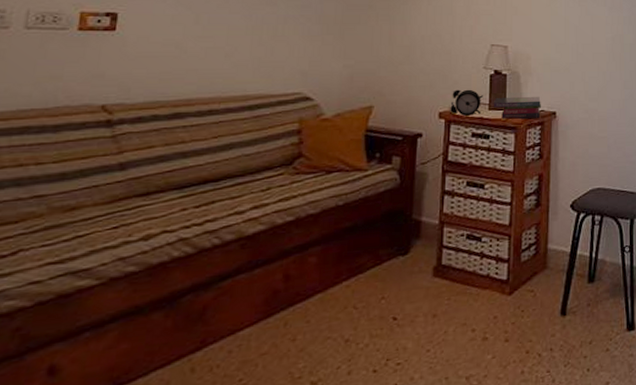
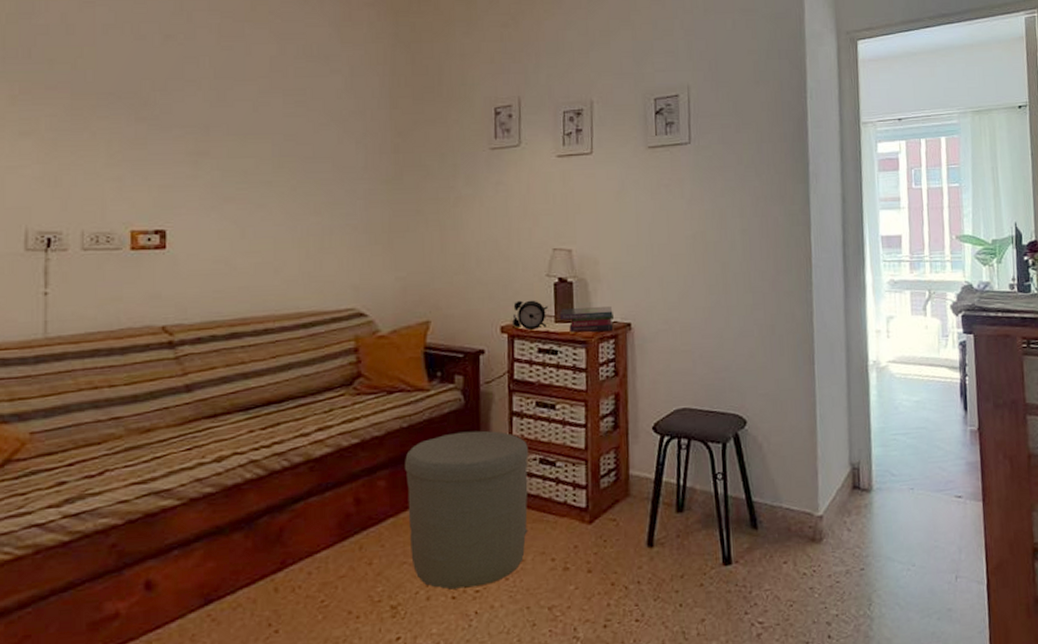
woven basket: none [336,208,457,363] -> present [404,430,528,590]

